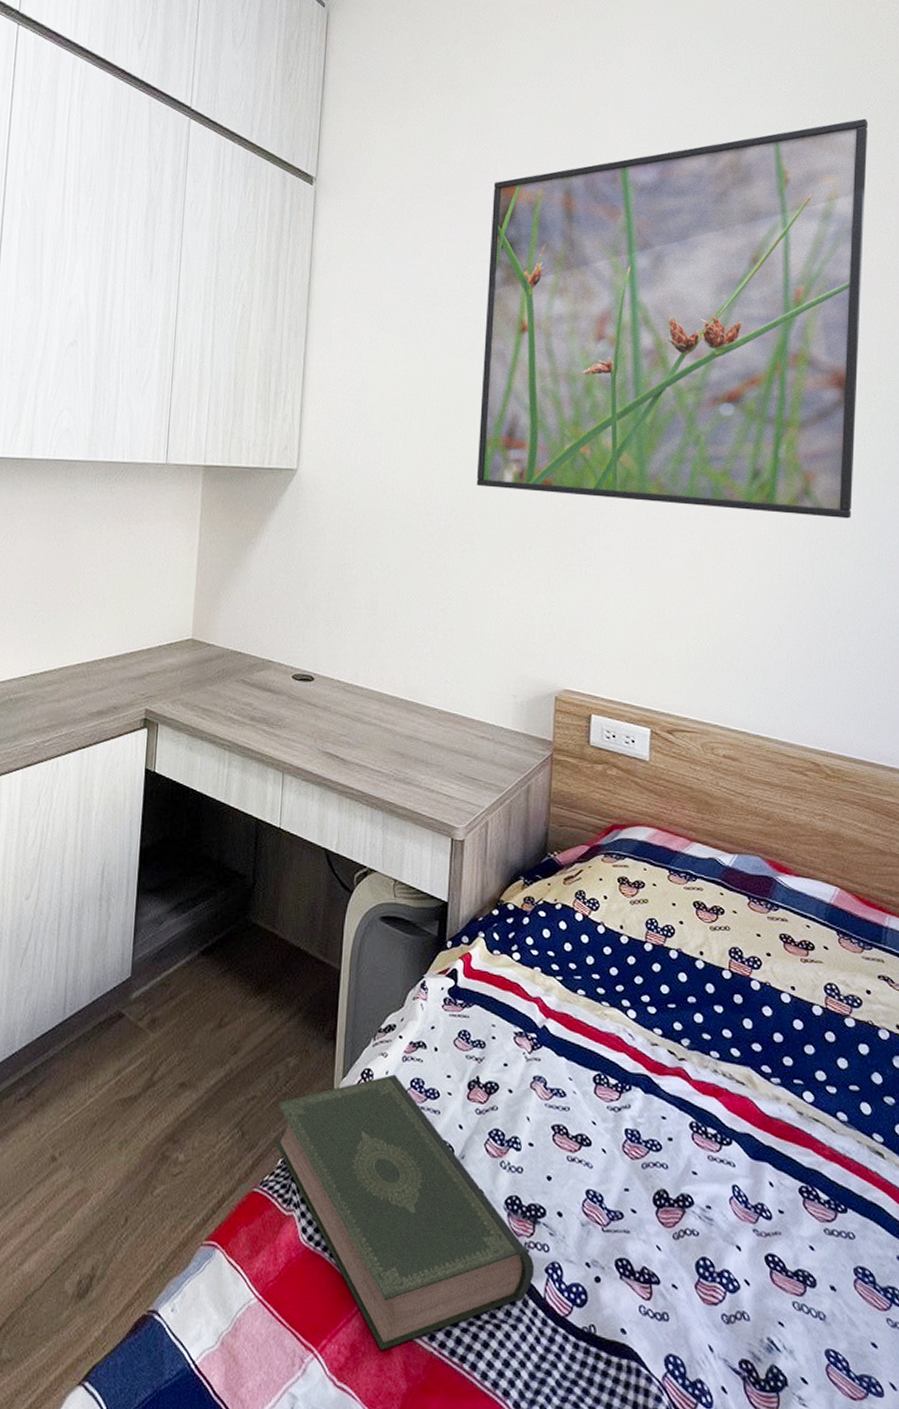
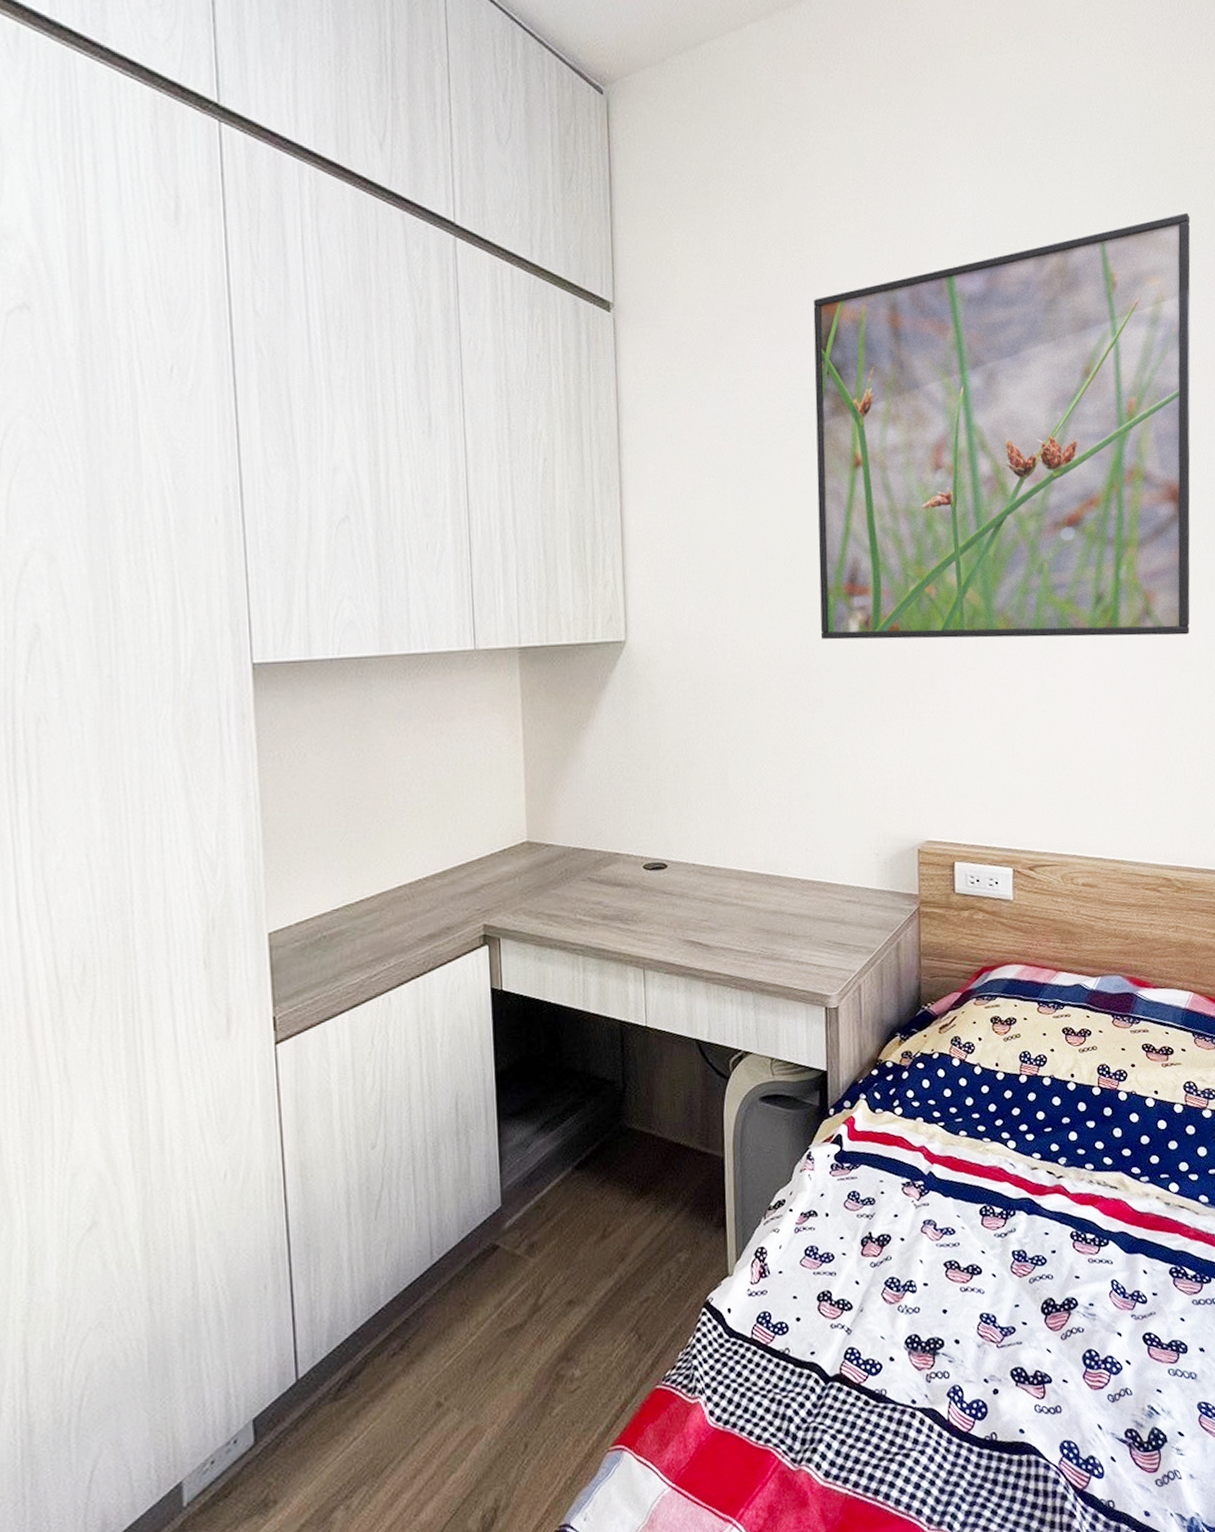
book: present [275,1074,535,1351] -> none [672,1247,937,1505]

